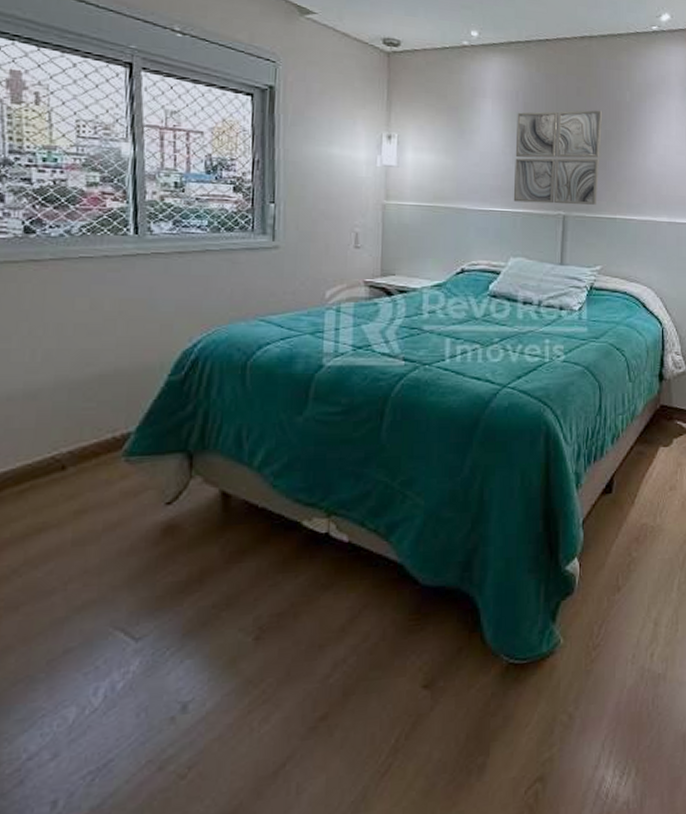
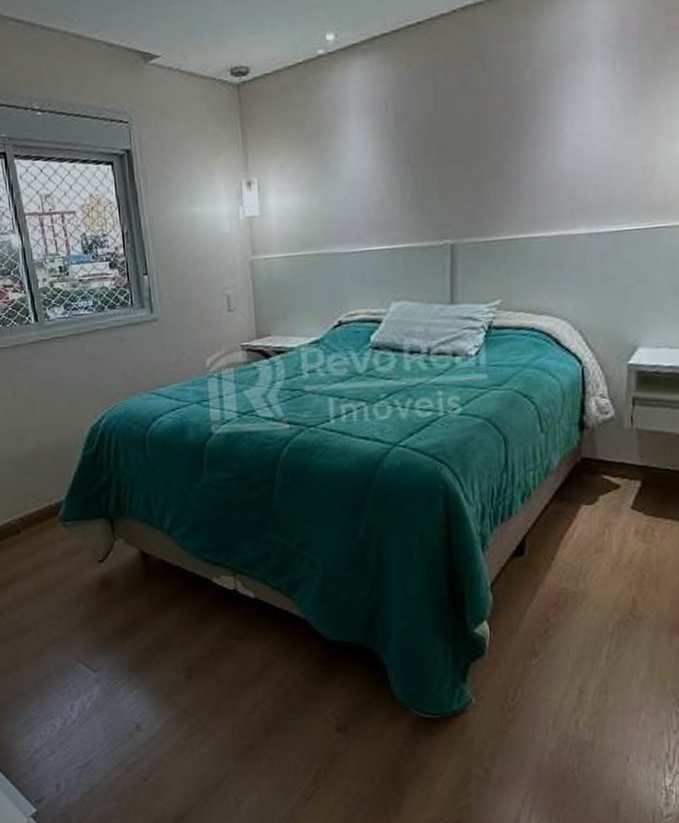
wall art: present [513,110,603,205] -> none [388,101,496,237]

